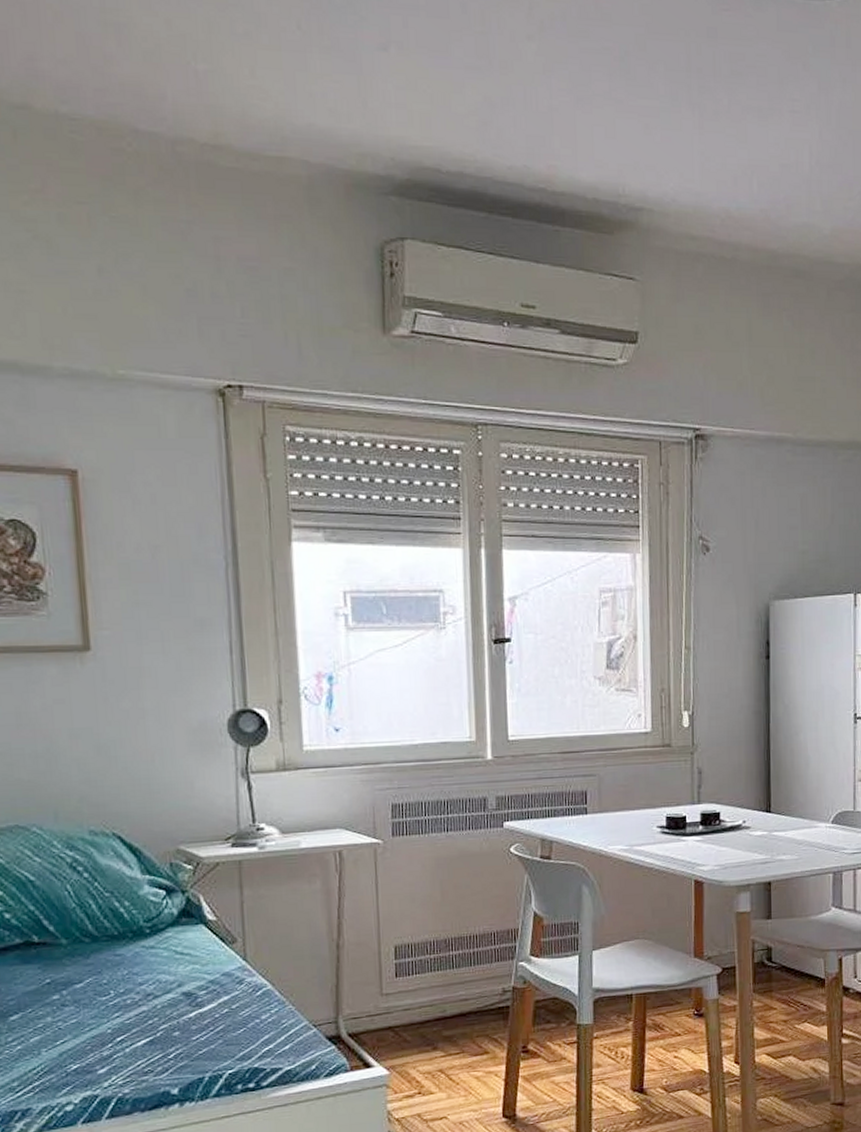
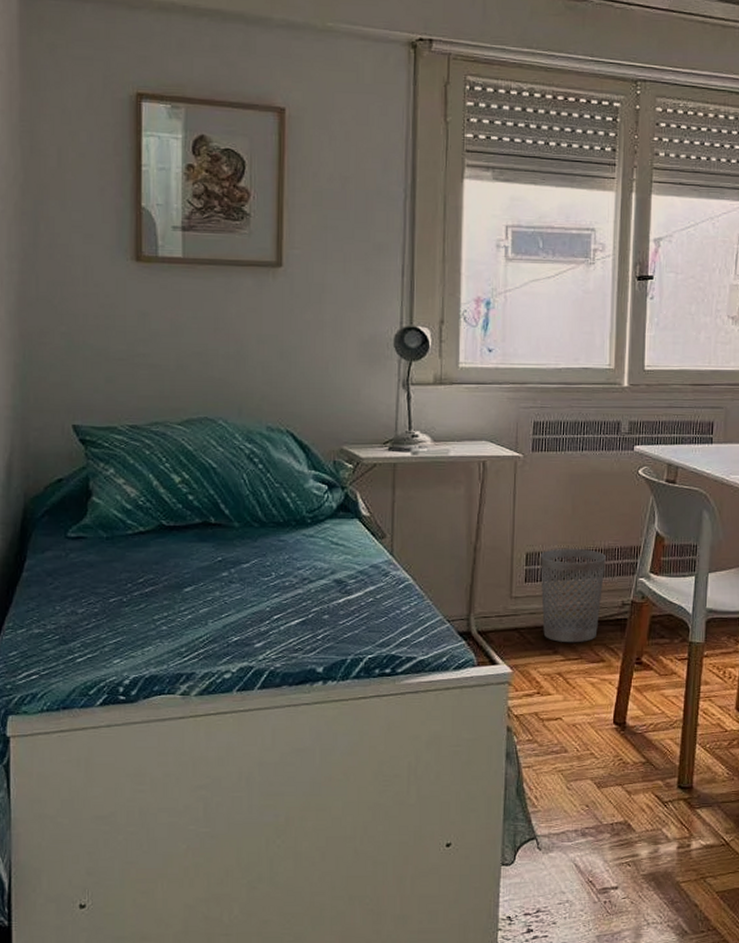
wastebasket: none [409,936,482,1038] -> present [540,549,606,643]

